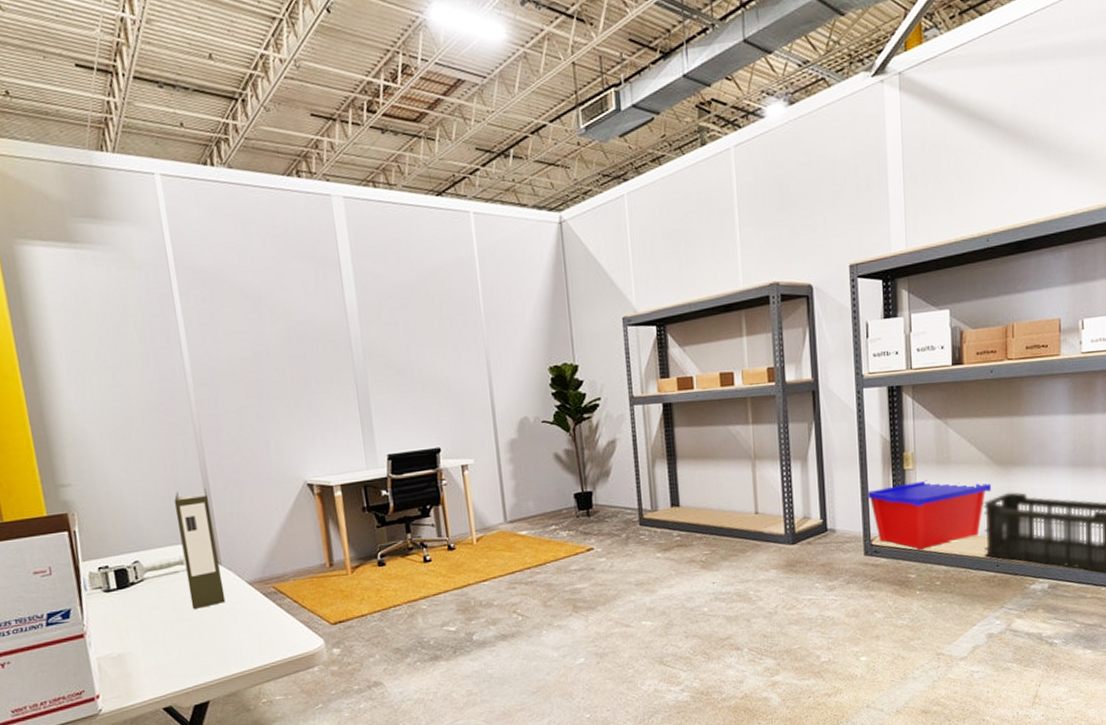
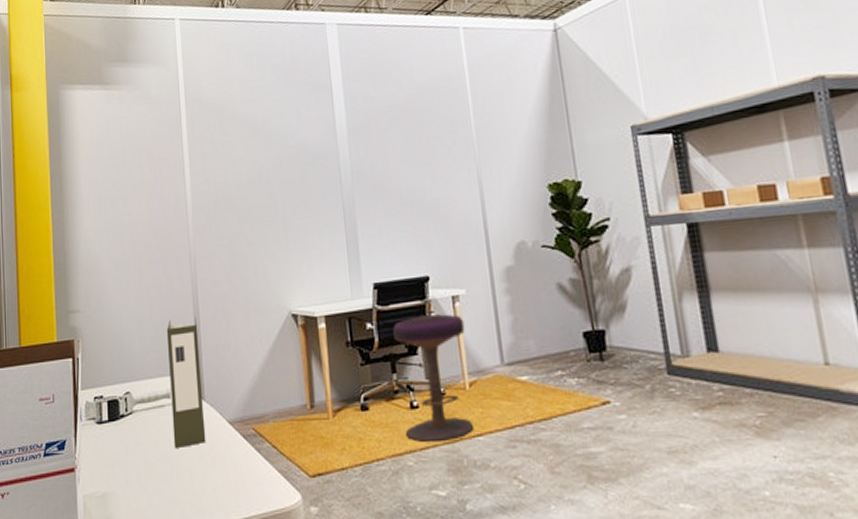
stool: none [407,481,481,589] -> present [393,314,474,442]

